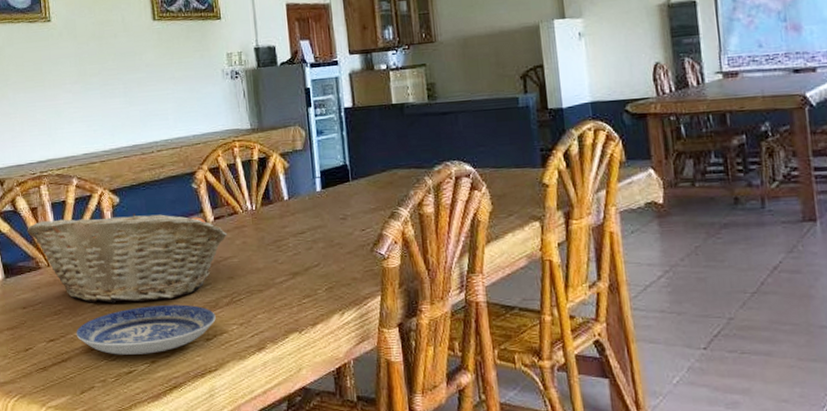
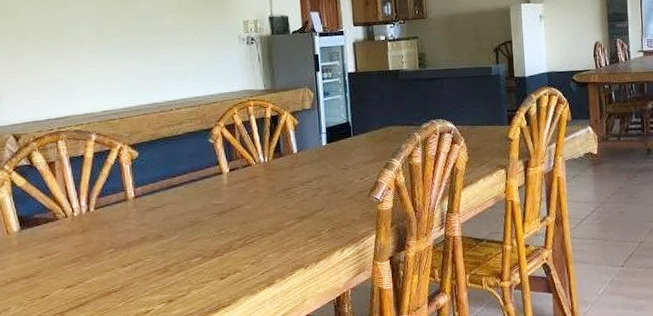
fruit basket: present [27,213,228,304] -> none [44,166,242,250]
plate: present [76,304,216,355] -> none [94,248,230,297]

